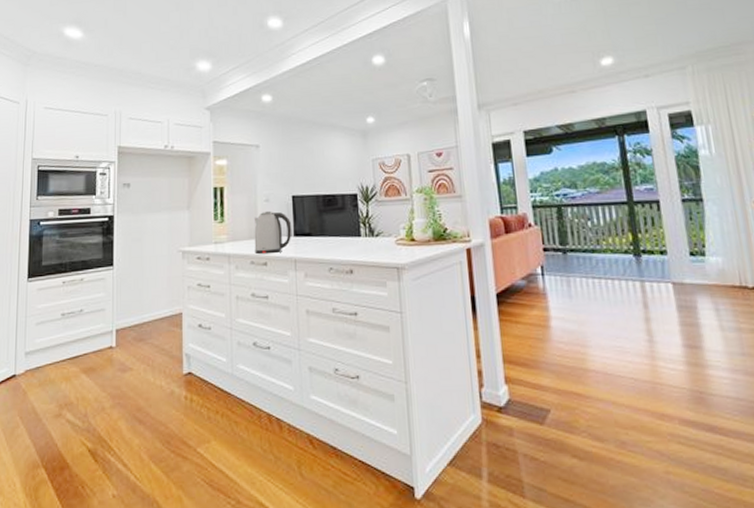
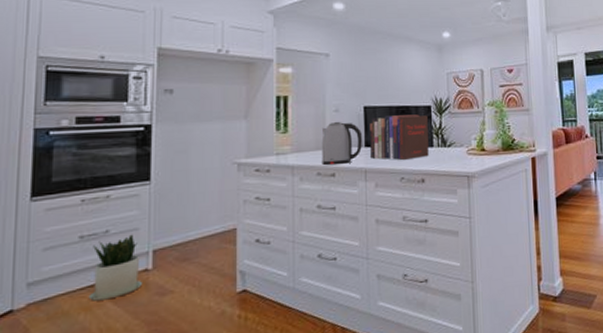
planter: none [68,314,109,372] -> present [88,234,143,301]
books: none [298,203,357,251] -> present [370,114,429,161]

